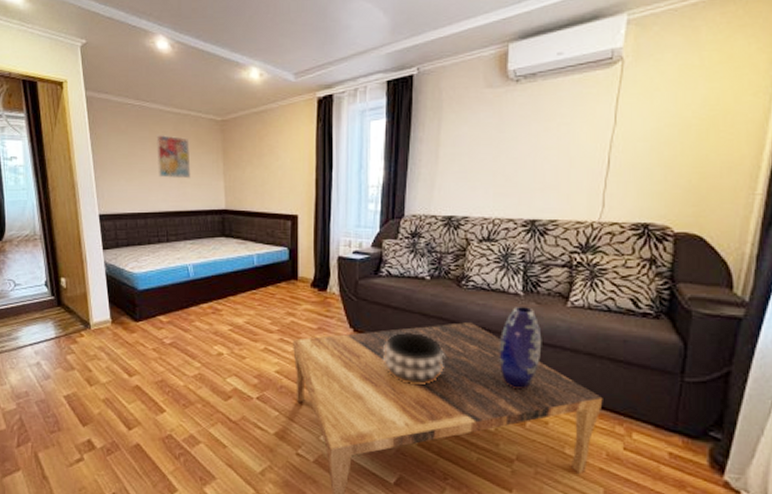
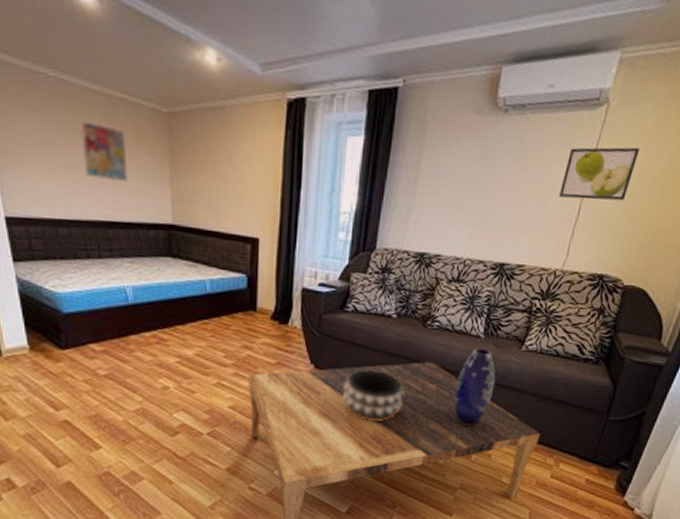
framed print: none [585,96,666,151] -> present [559,147,640,201]

